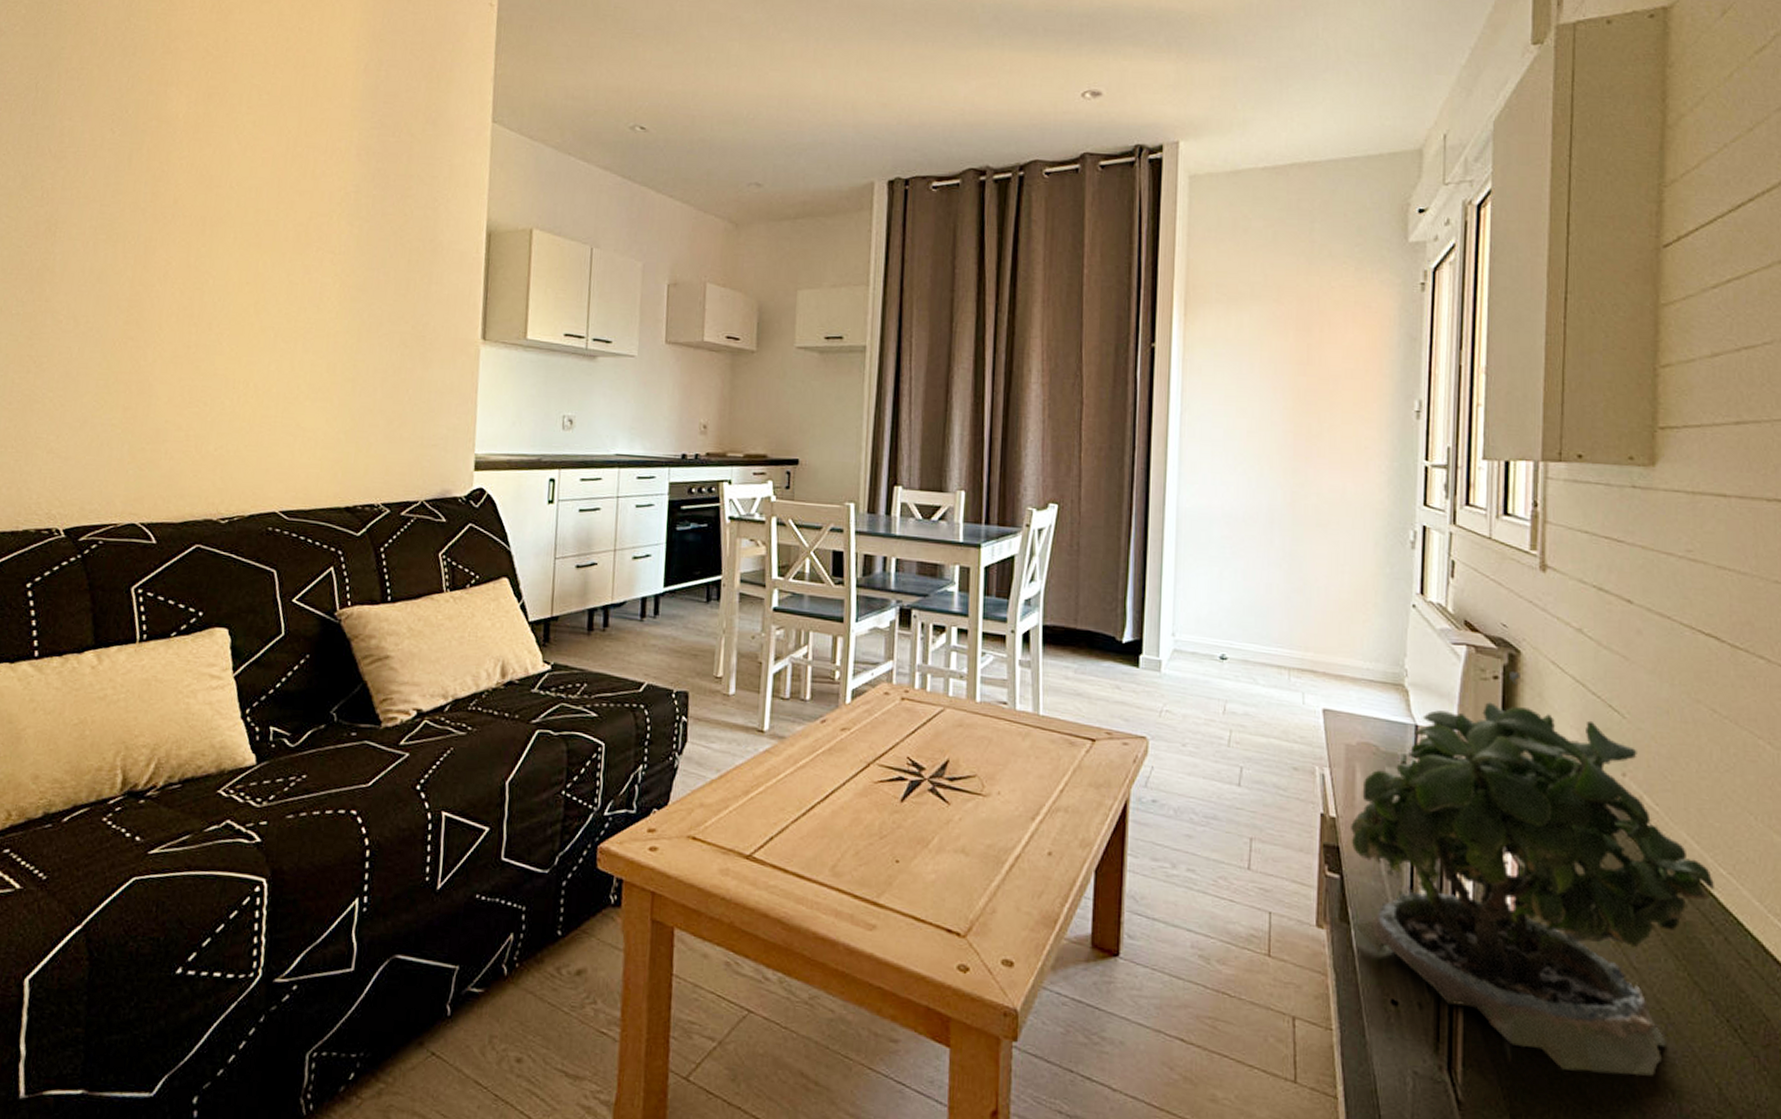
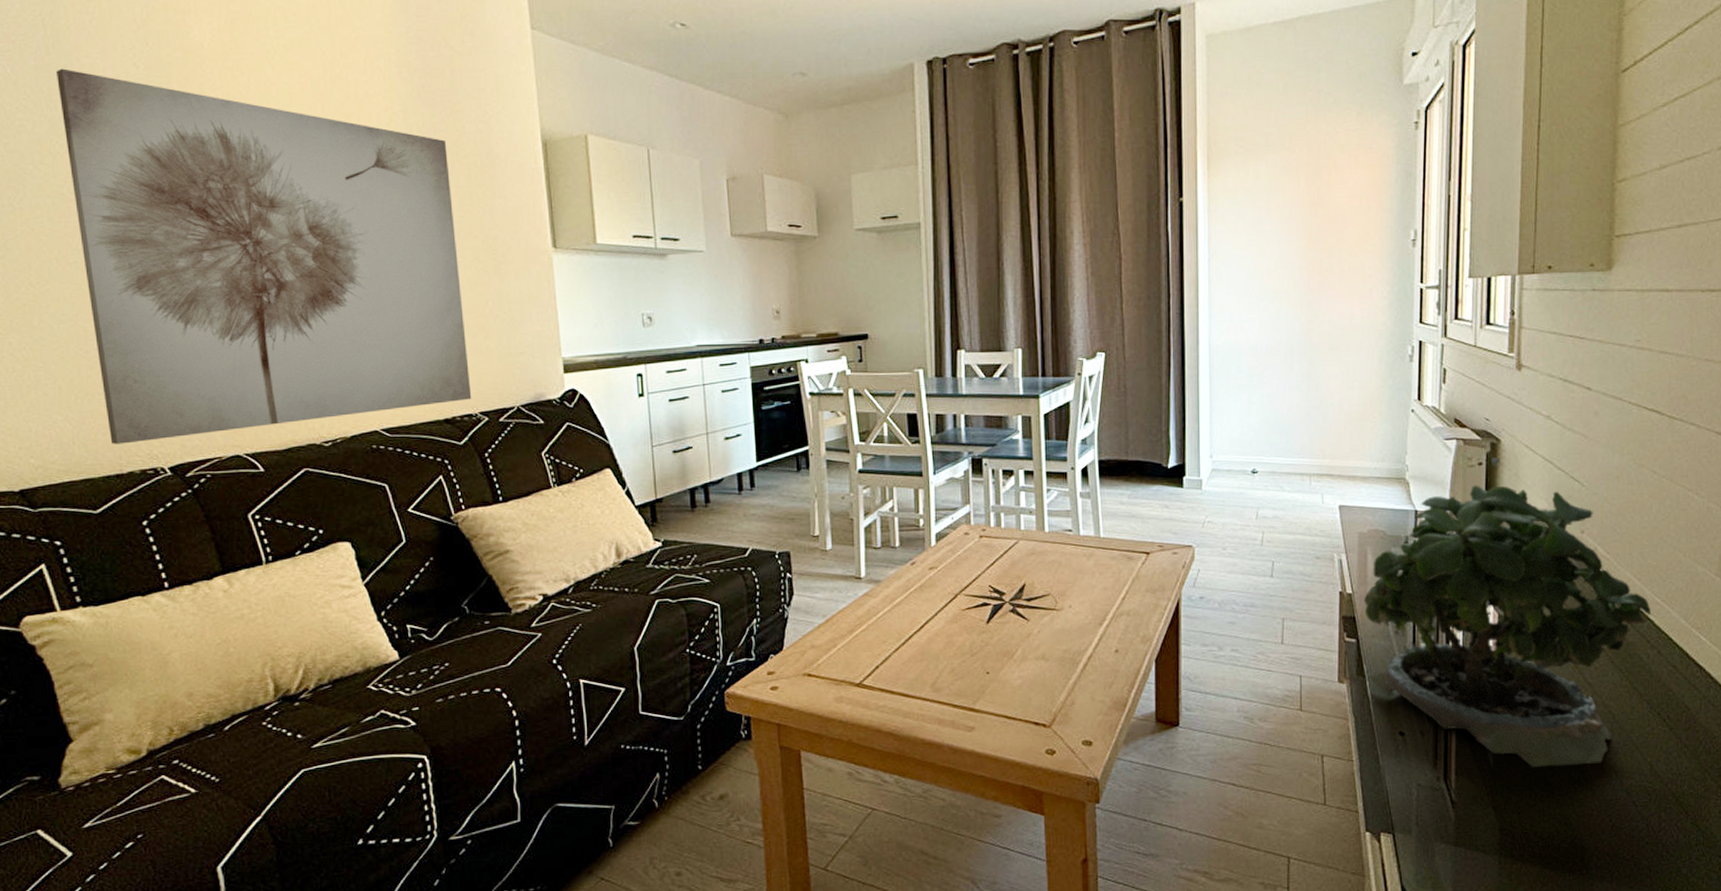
wall art: none [13,129,393,501] -> present [56,68,472,444]

